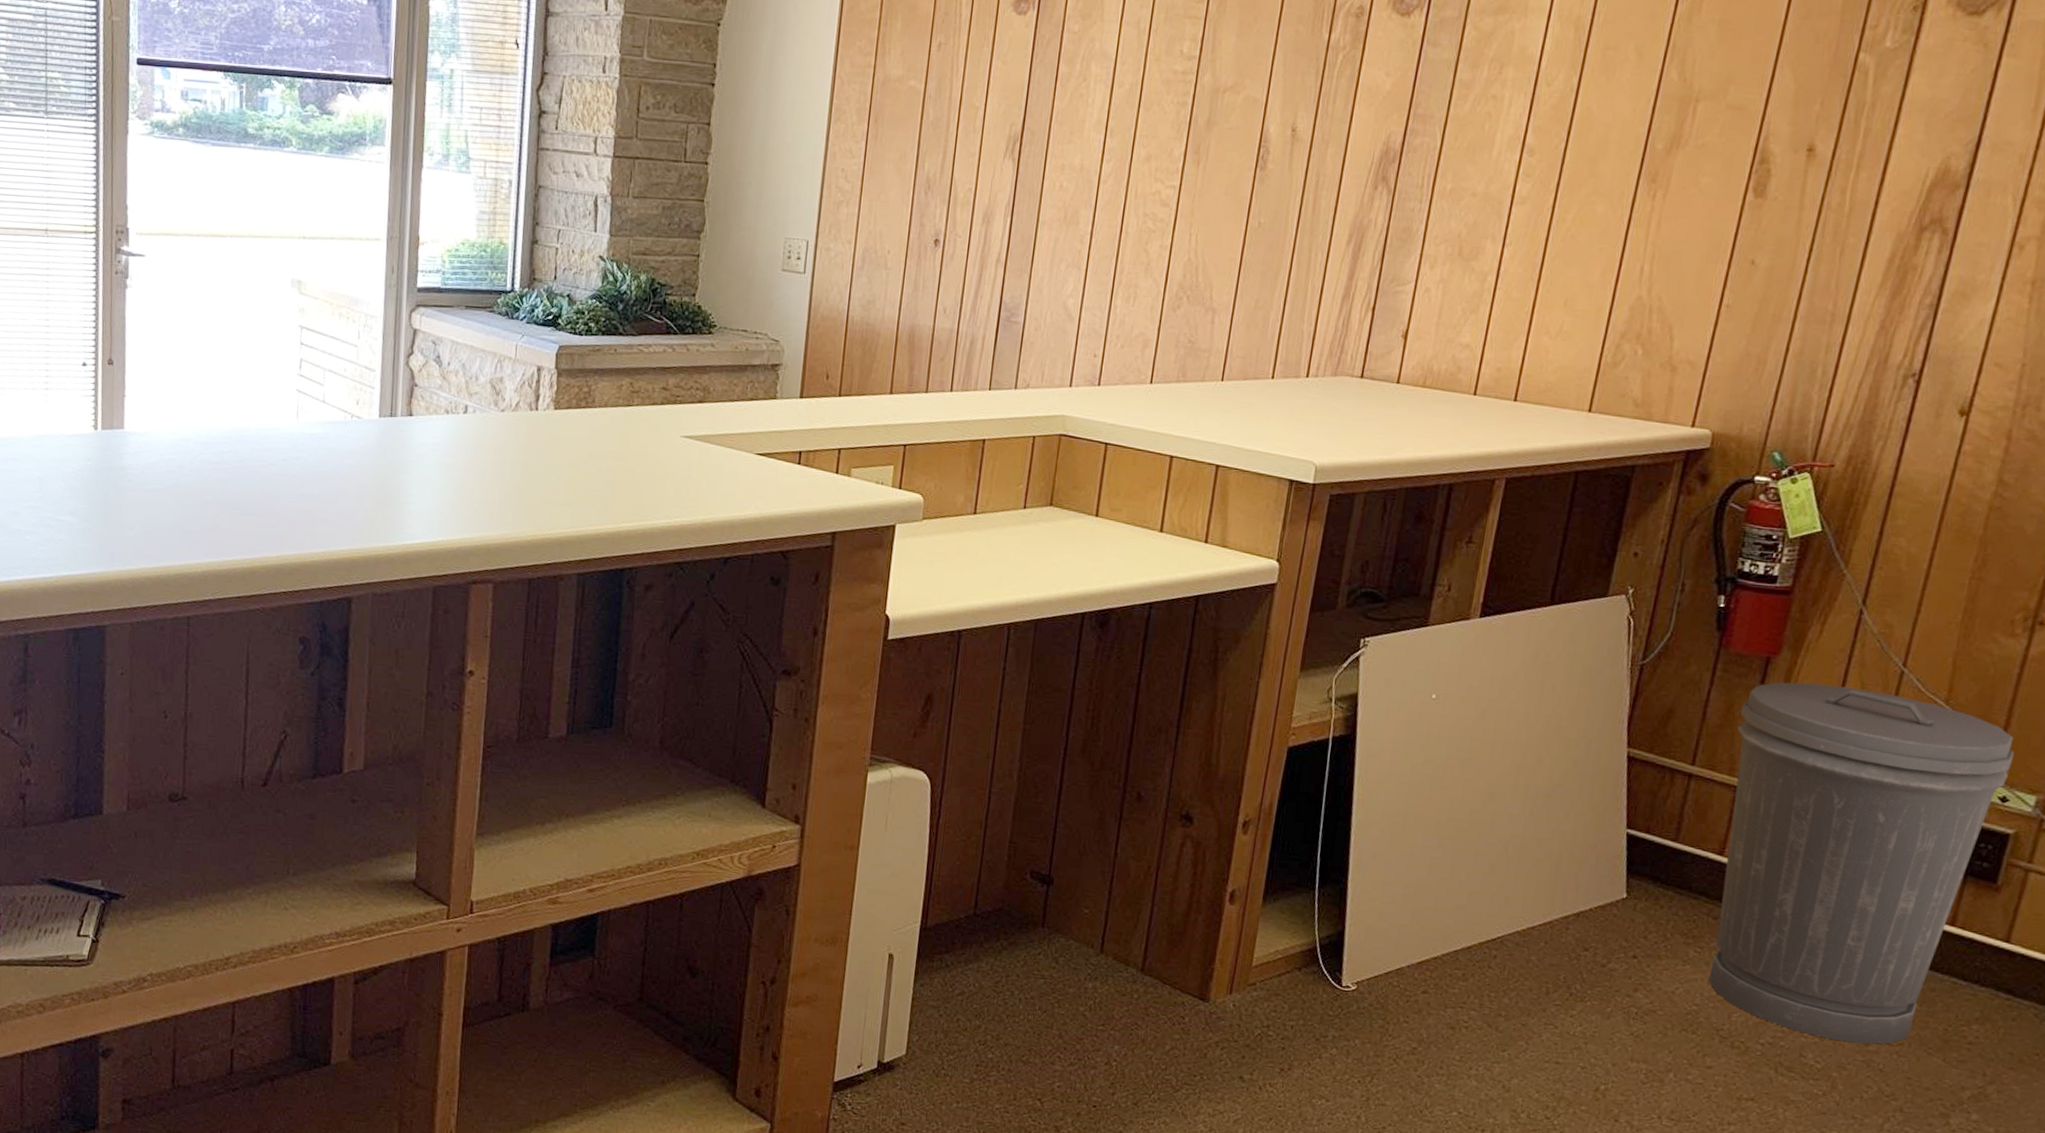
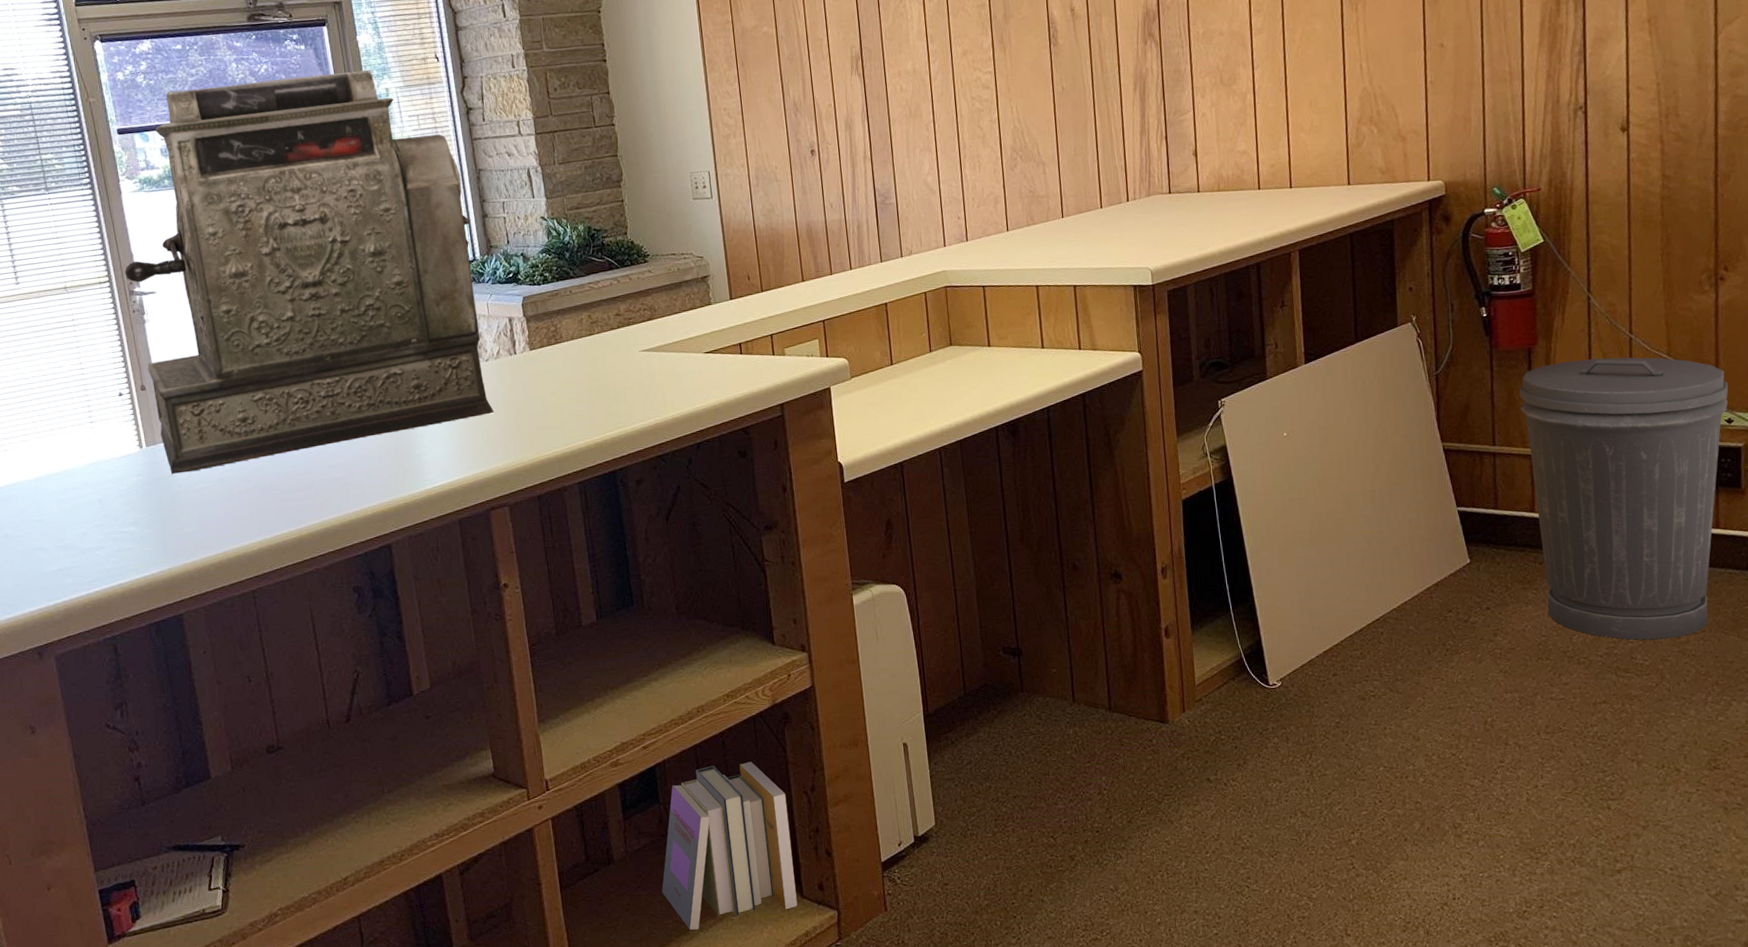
cash register: none [115,25,516,473] -> present [124,69,494,474]
books: none [575,928,741,1109] -> present [661,761,798,930]

